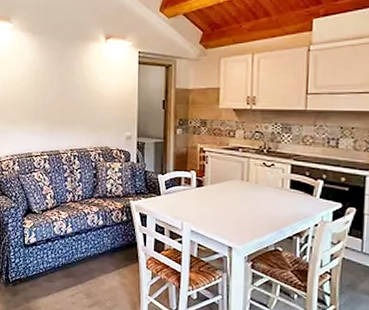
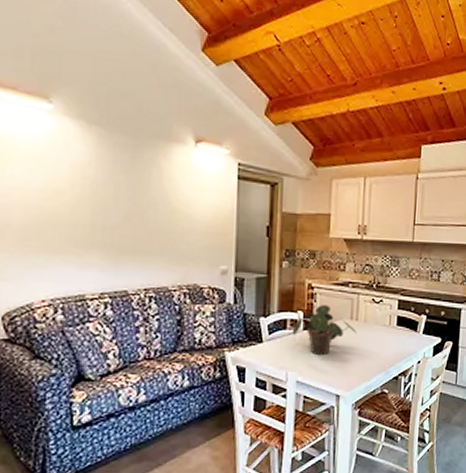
potted plant: none [186,166,249,211] -> present [292,305,358,356]

